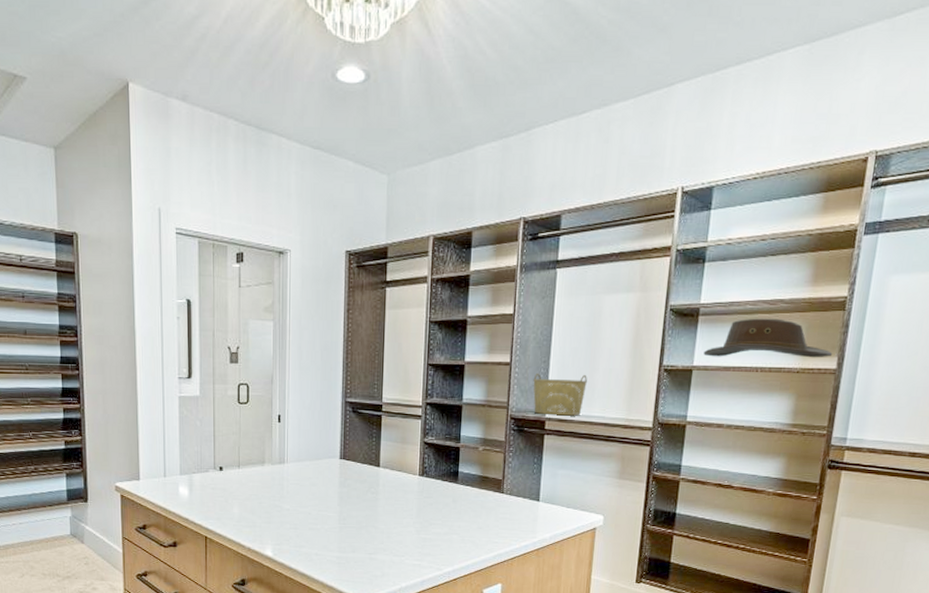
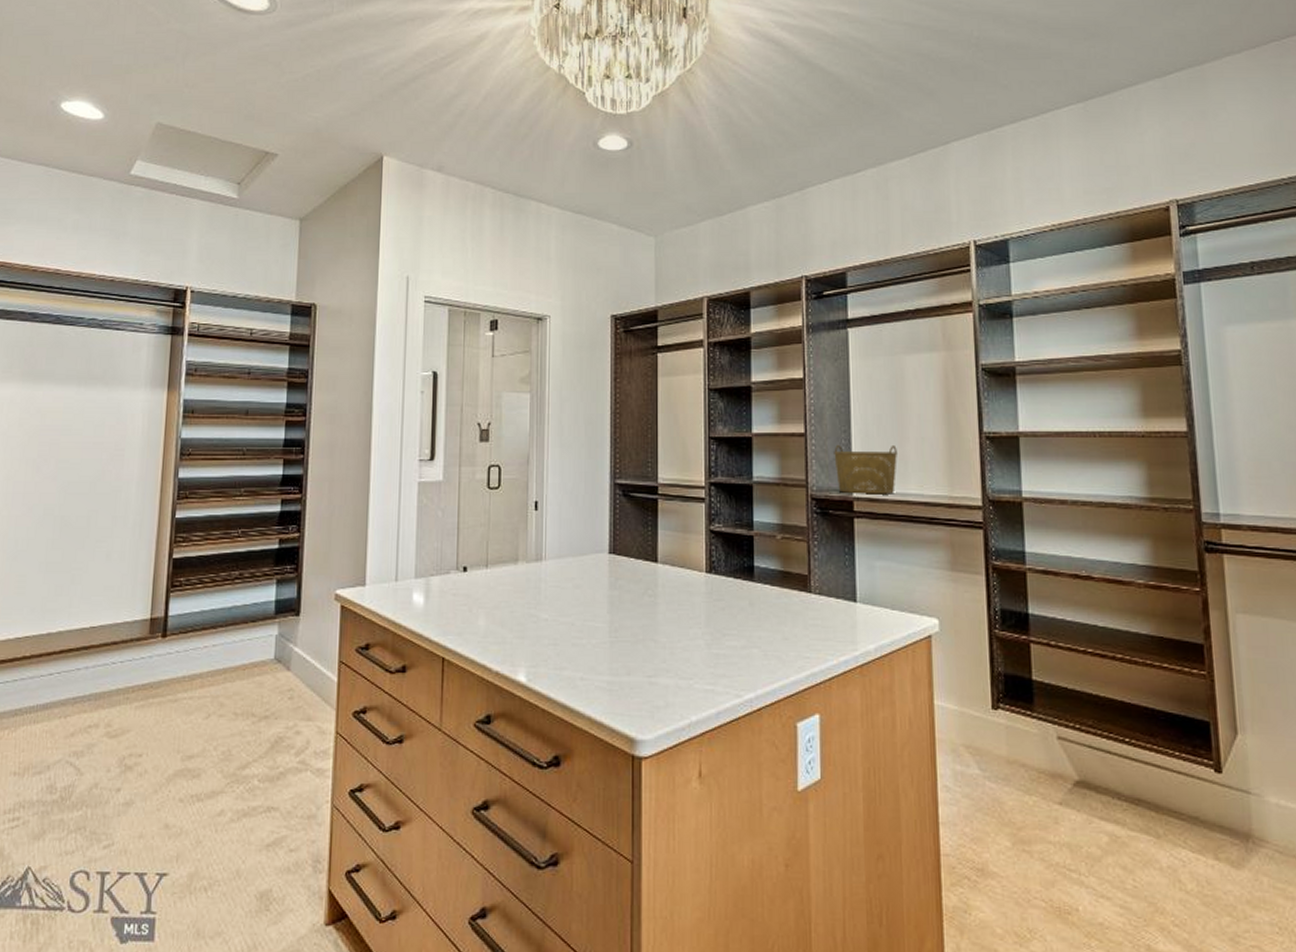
hat: present [703,318,833,358] -> none [1028,376,1180,421]

